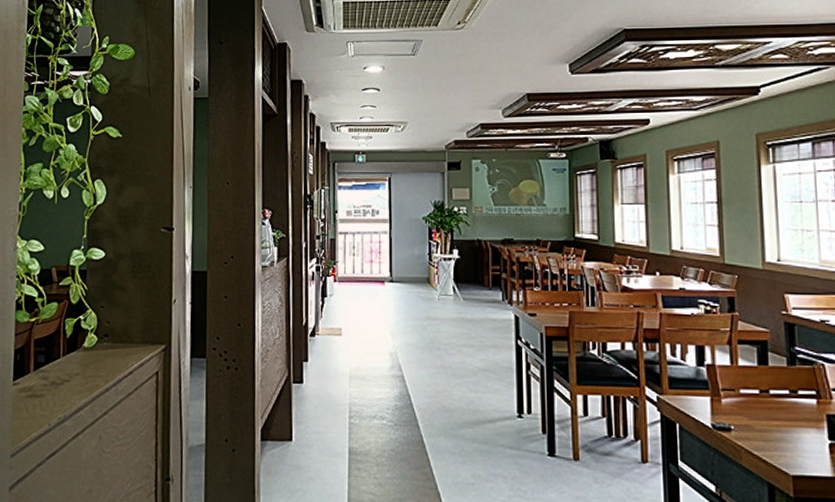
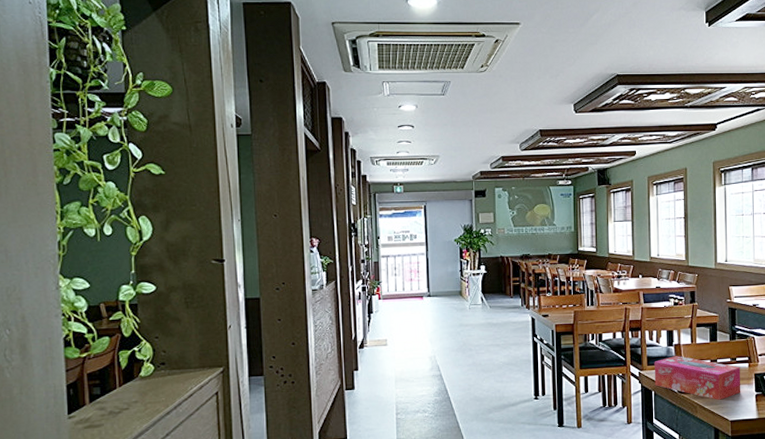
tissue box: none [678,380,807,445] -> present [654,356,741,400]

